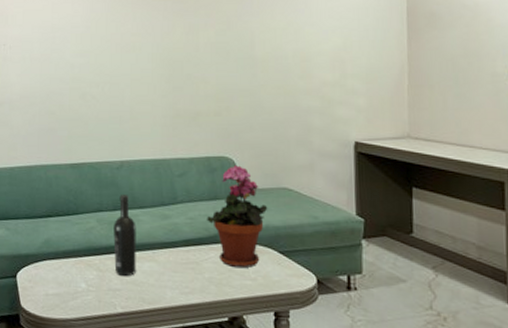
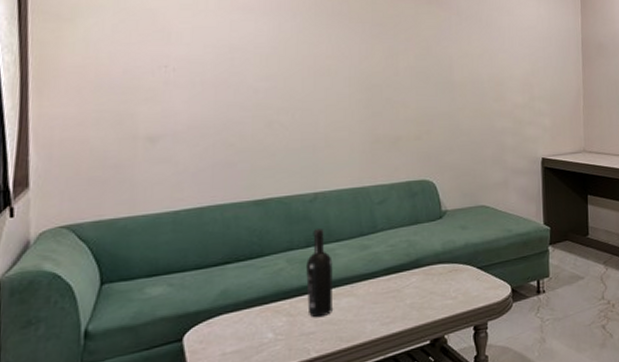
potted plant: present [207,165,268,268] -> none [408,188,467,289]

